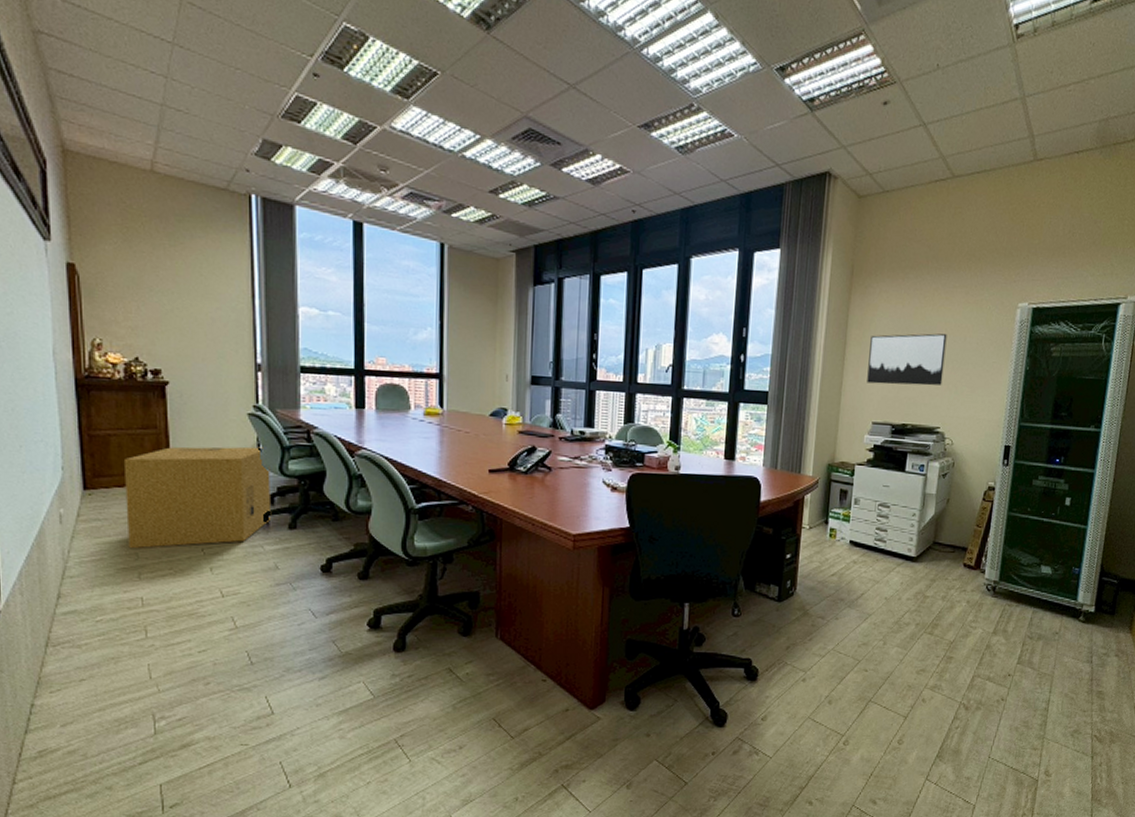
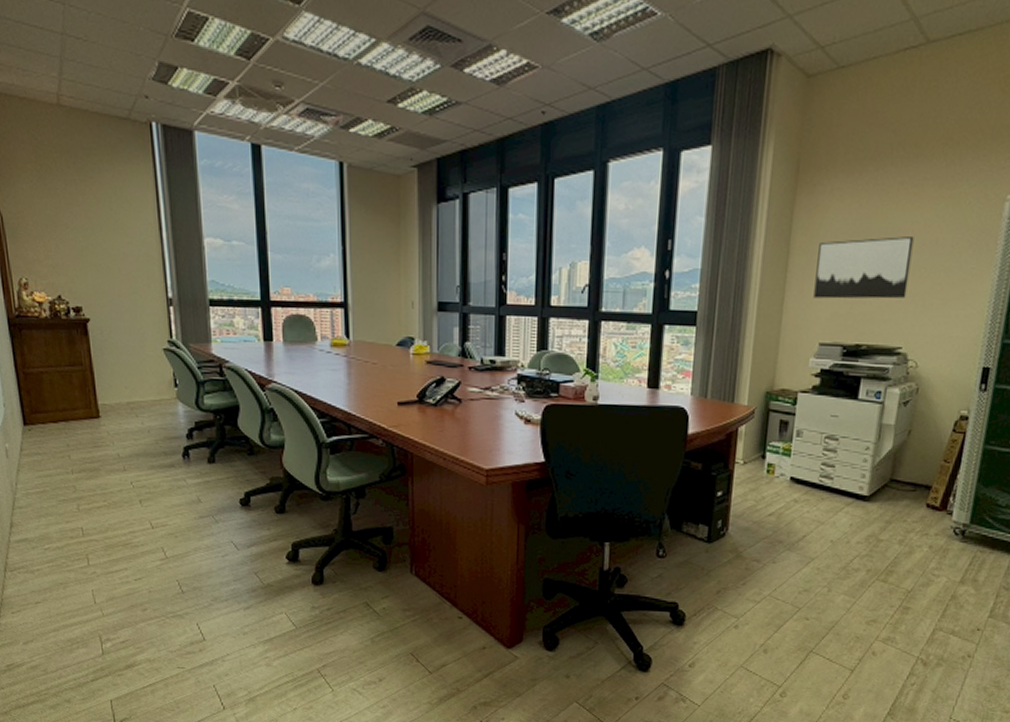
cardboard box: present [123,446,272,549] -> none [55,382,192,482]

